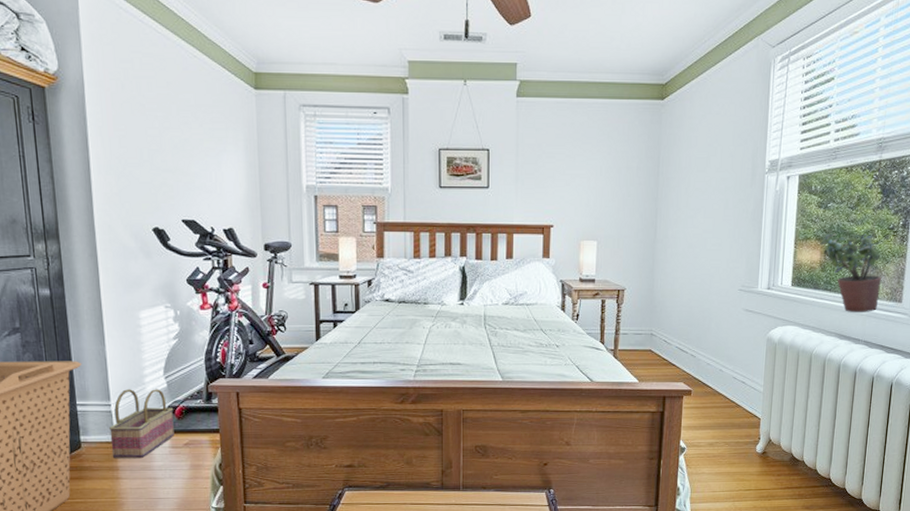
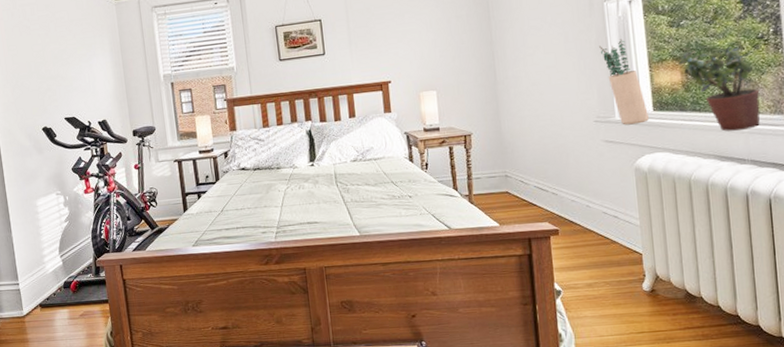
basket: present [109,389,174,458] -> none [19,267,72,331]
vase: none [754,213,788,297] -> present [599,39,650,126]

